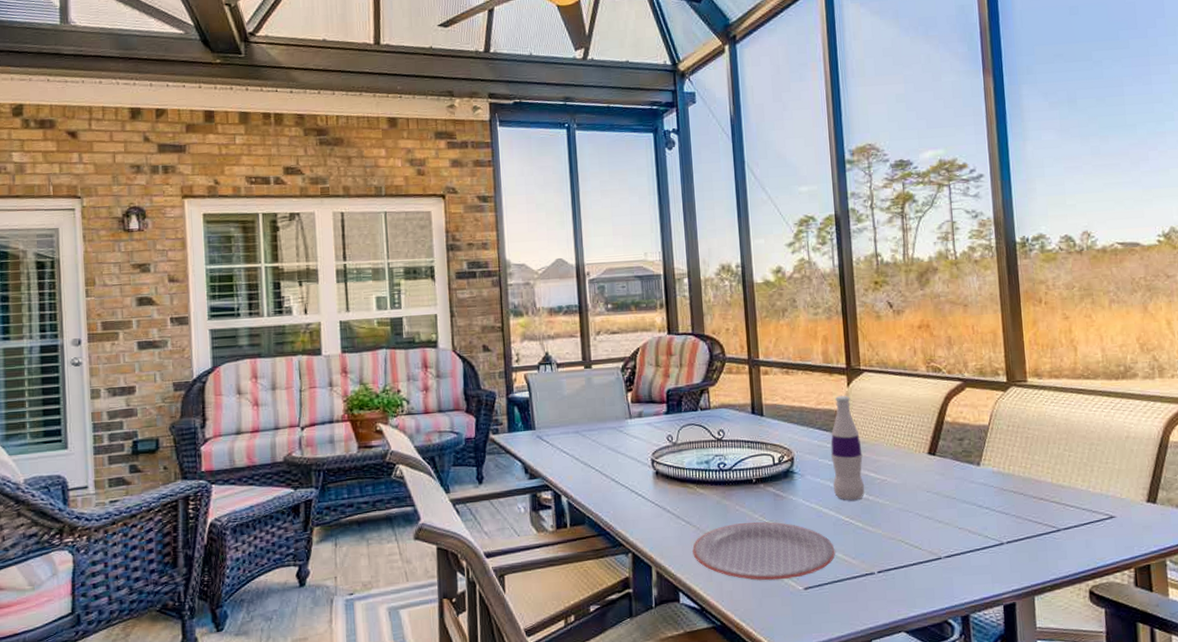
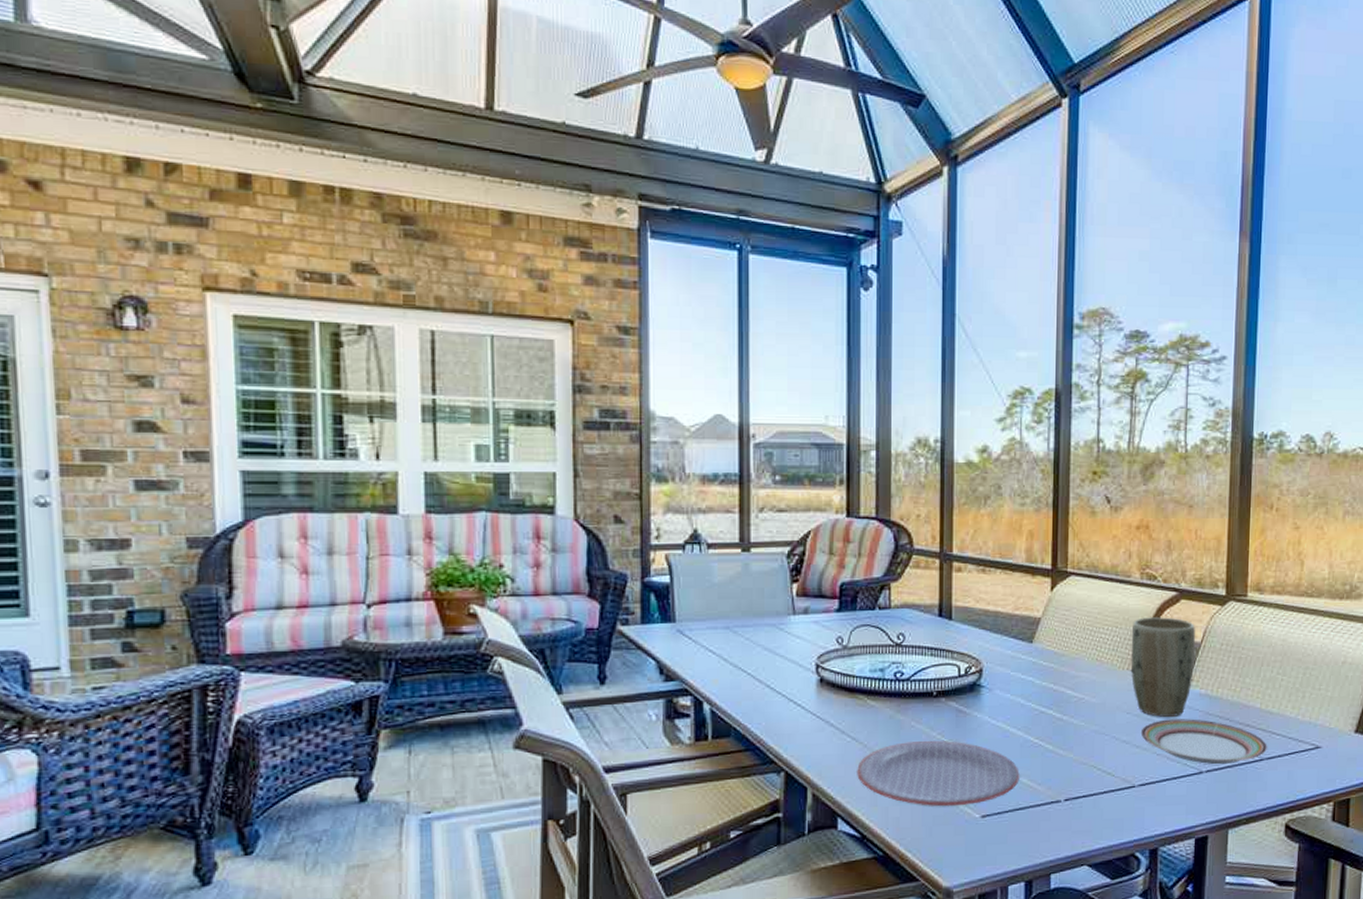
bottle: present [830,395,865,501] -> none [1024,601,1060,720]
plant pot: none [924,404,985,494] -> present [1131,617,1196,717]
plate: none [941,494,1063,536] -> present [1140,719,1267,765]

